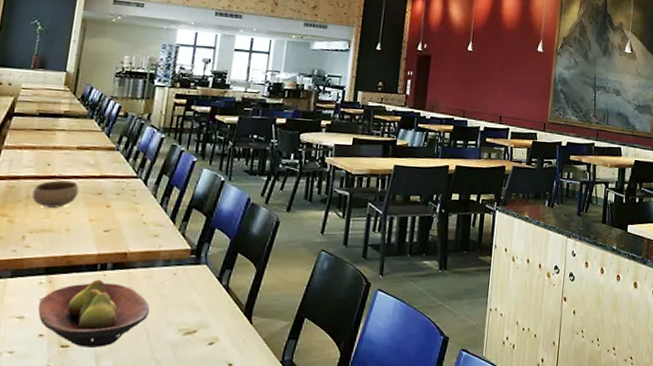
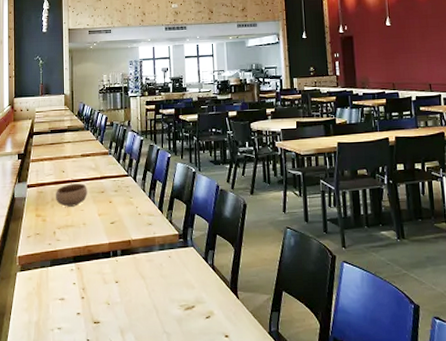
fruit bowl: present [37,279,150,347] -> none [72,264,155,323]

